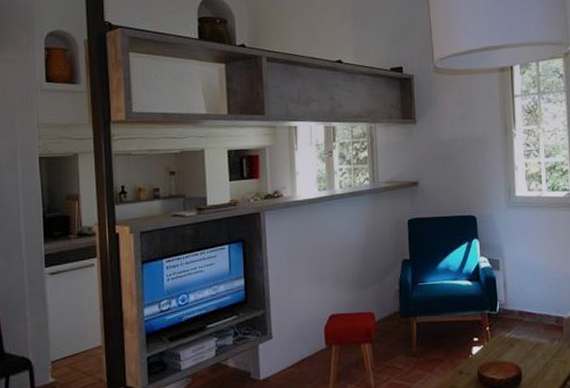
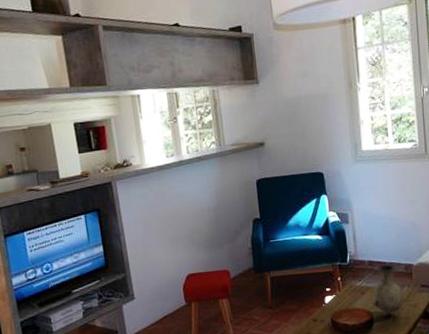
vase: none [522,316,554,371] -> present [373,264,404,315]

